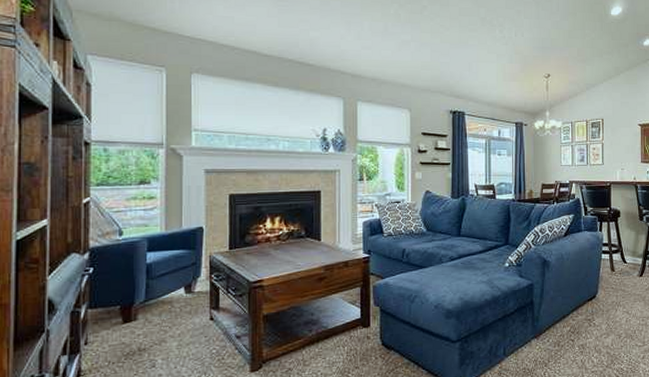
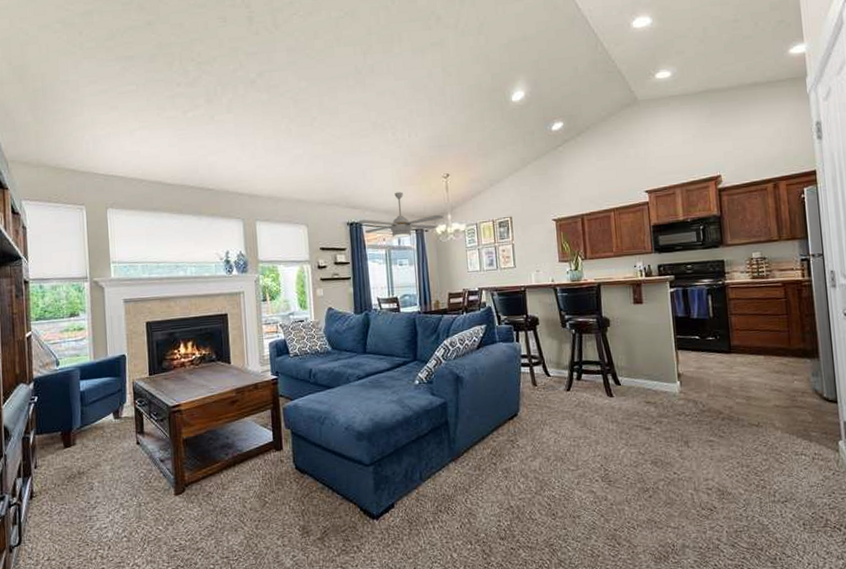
ceiling fan: none [461,86,543,129] -> present [358,191,445,238]

